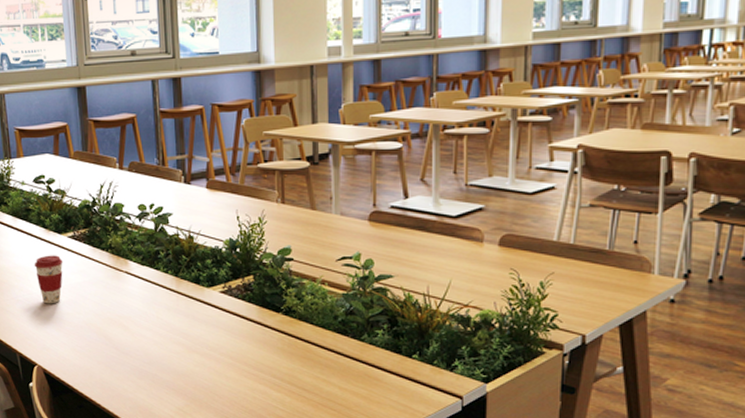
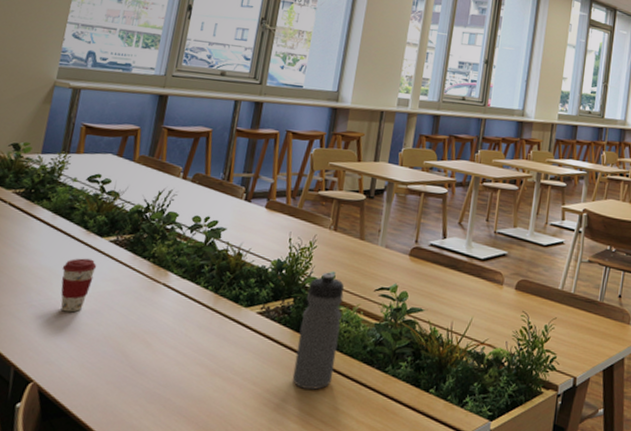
water bottle: none [265,246,308,361] -> present [292,272,345,390]

